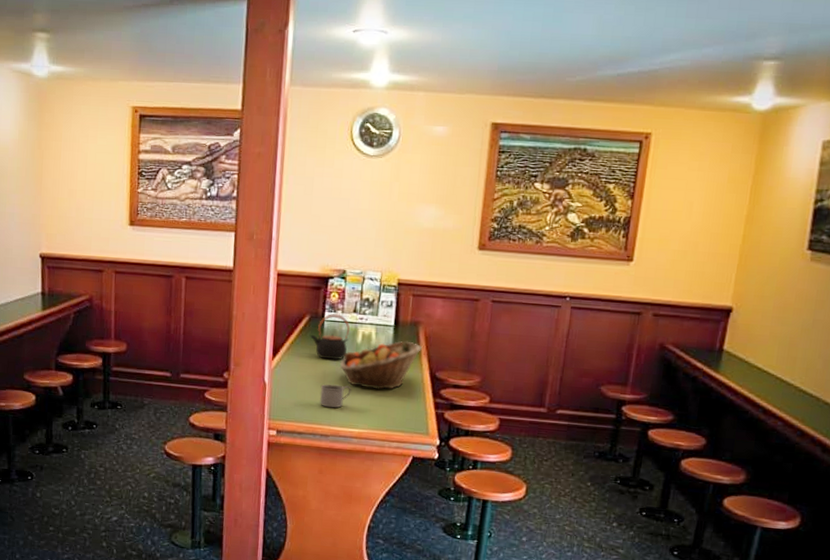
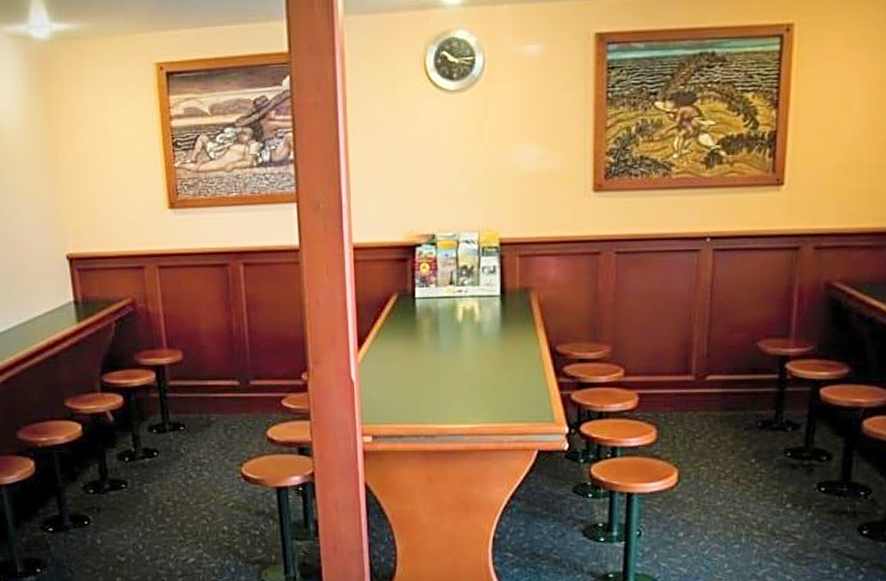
teapot: present [310,314,350,360] -> none [401,289,447,345]
mug: present [320,384,351,408] -> none [420,373,456,403]
fruit basket: present [339,341,422,390] -> none [439,312,536,374]

